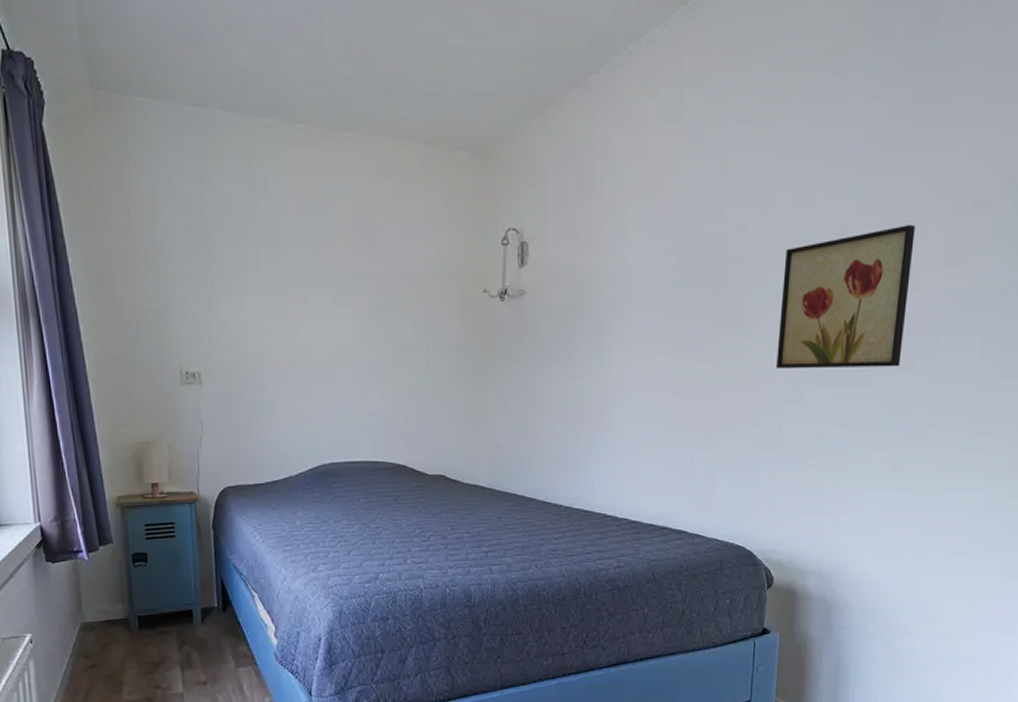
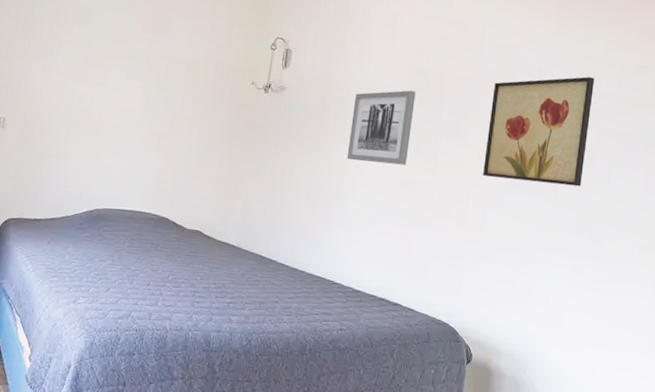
wall art: none [608,274,687,370] -> present [346,90,416,166]

